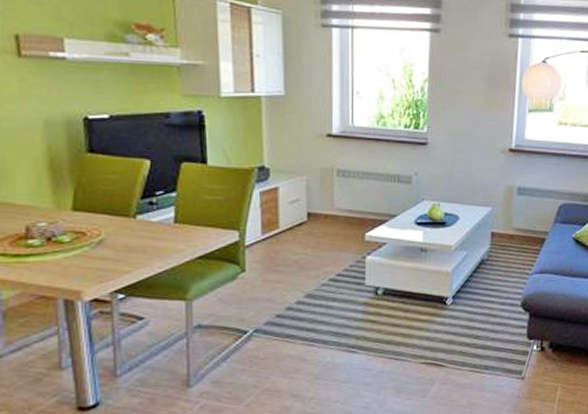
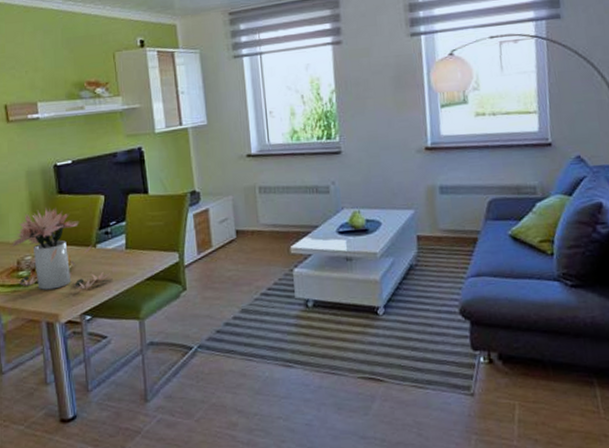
bouquet: none [18,167,156,265] -> present [11,207,113,290]

